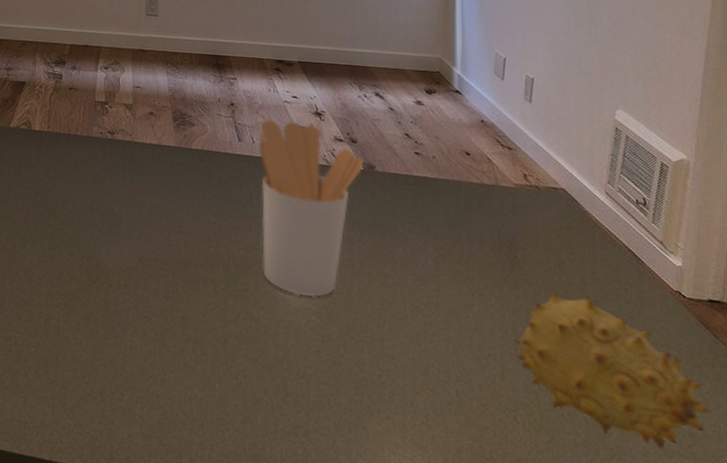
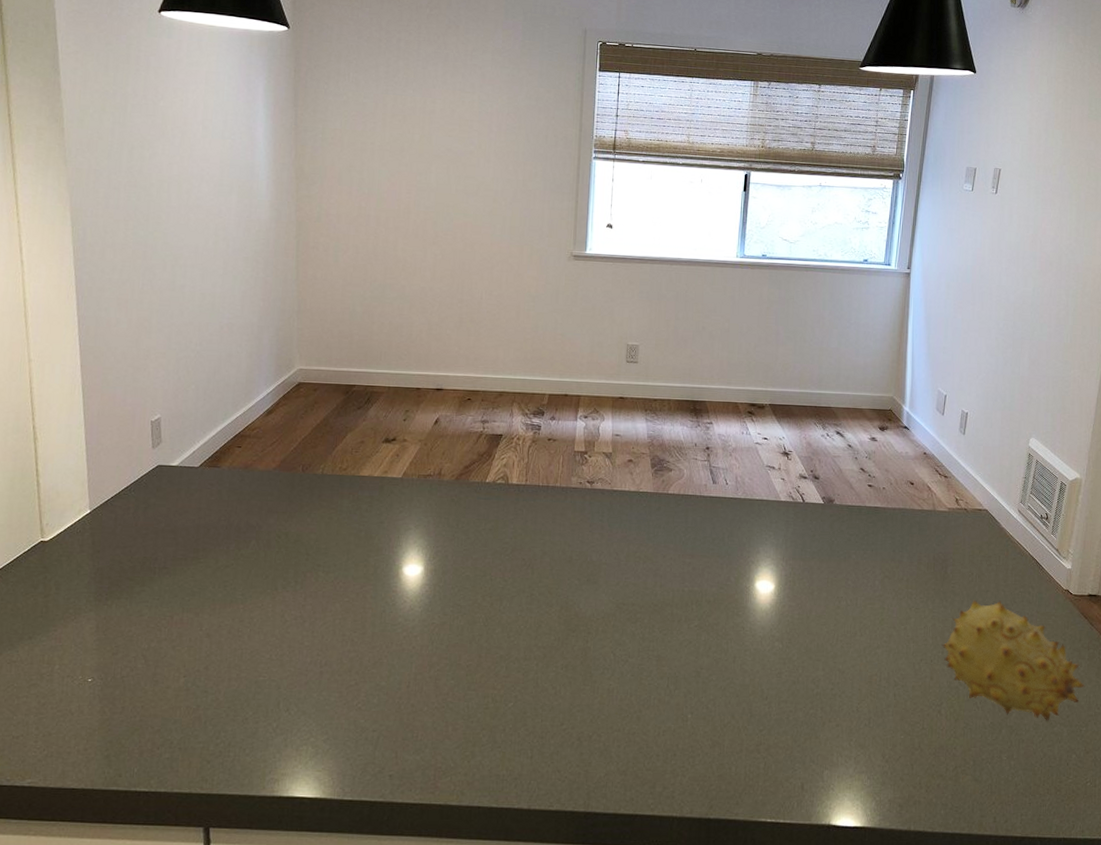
utensil holder: present [259,119,364,297] -> none [732,460,825,625]

